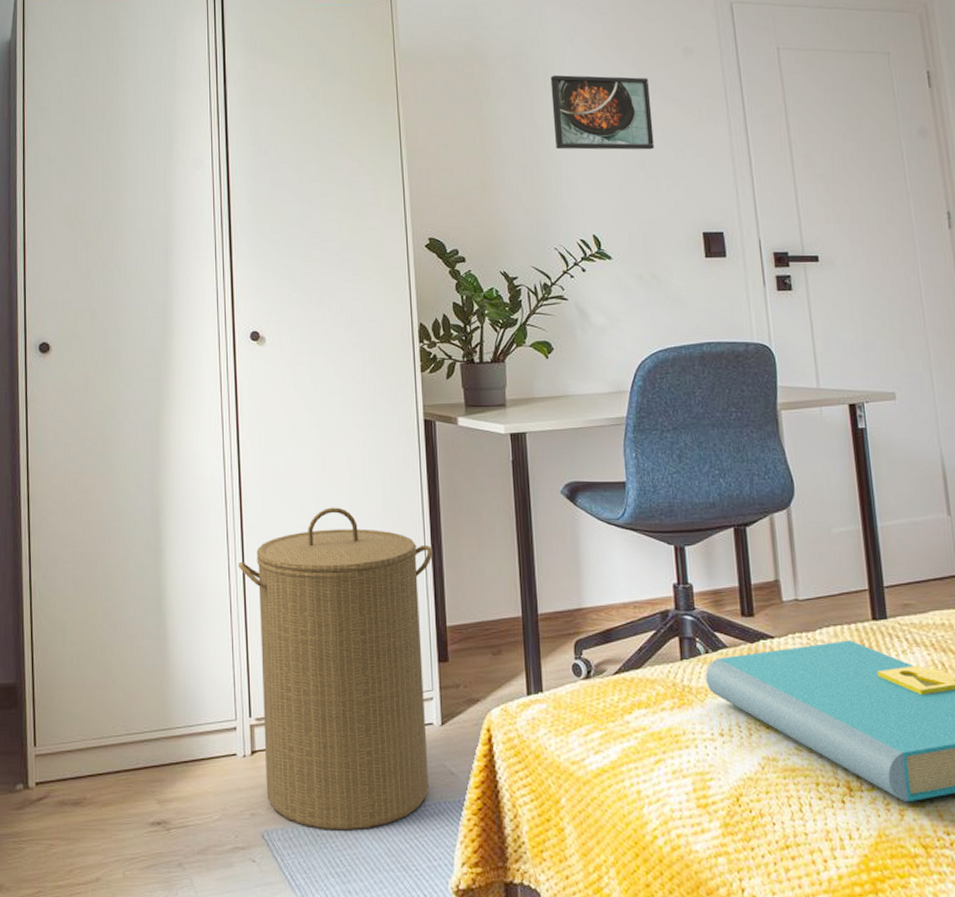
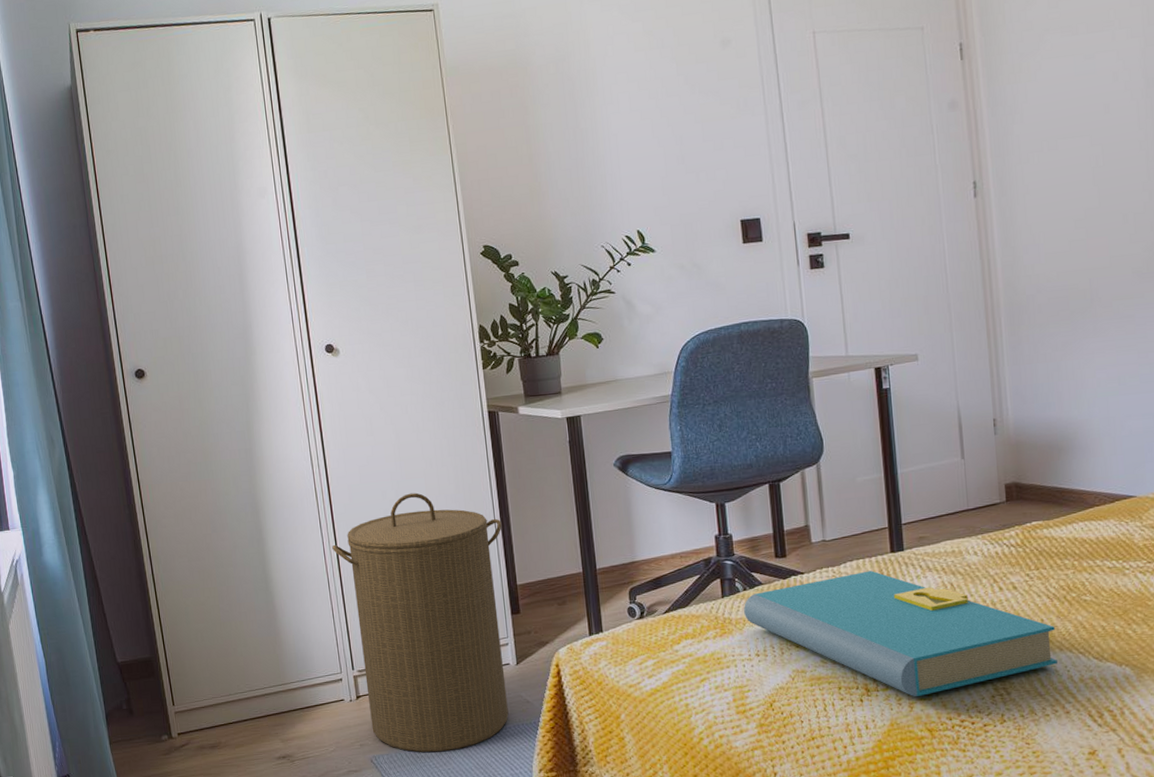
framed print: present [550,75,655,150] -> none [592,73,694,151]

